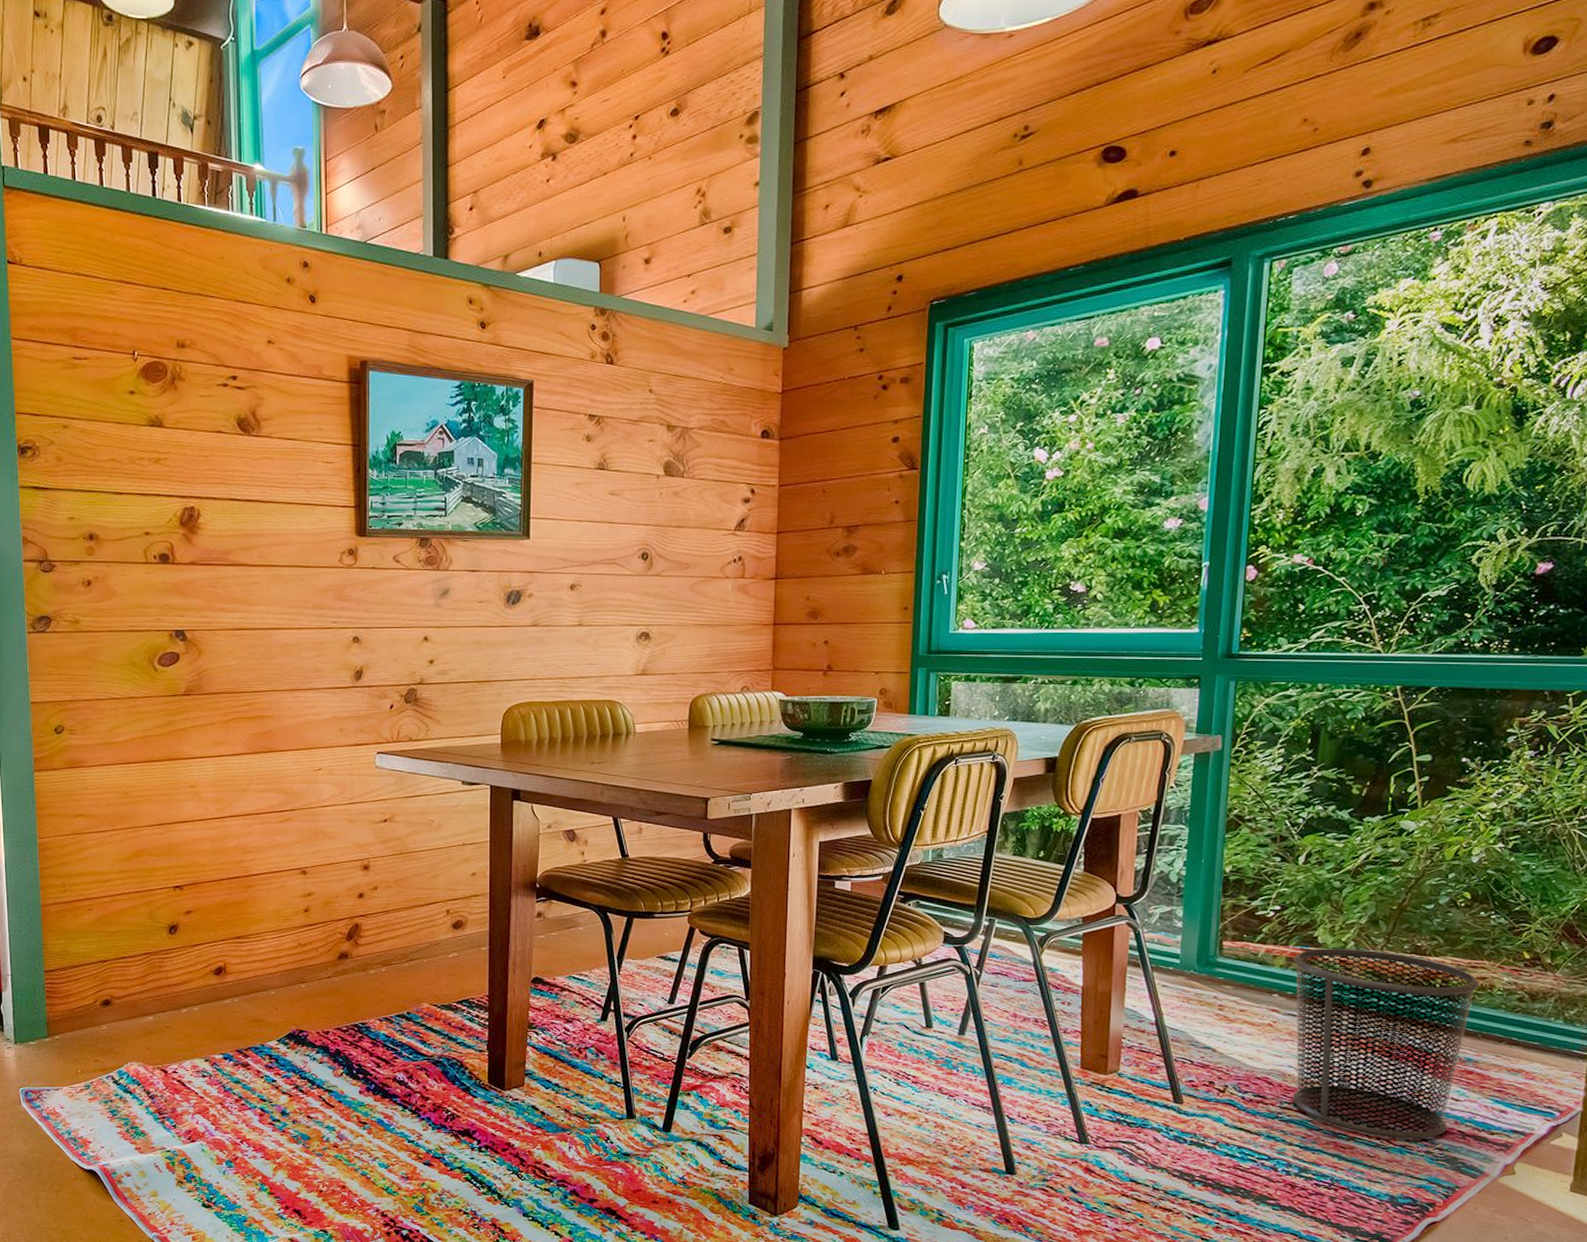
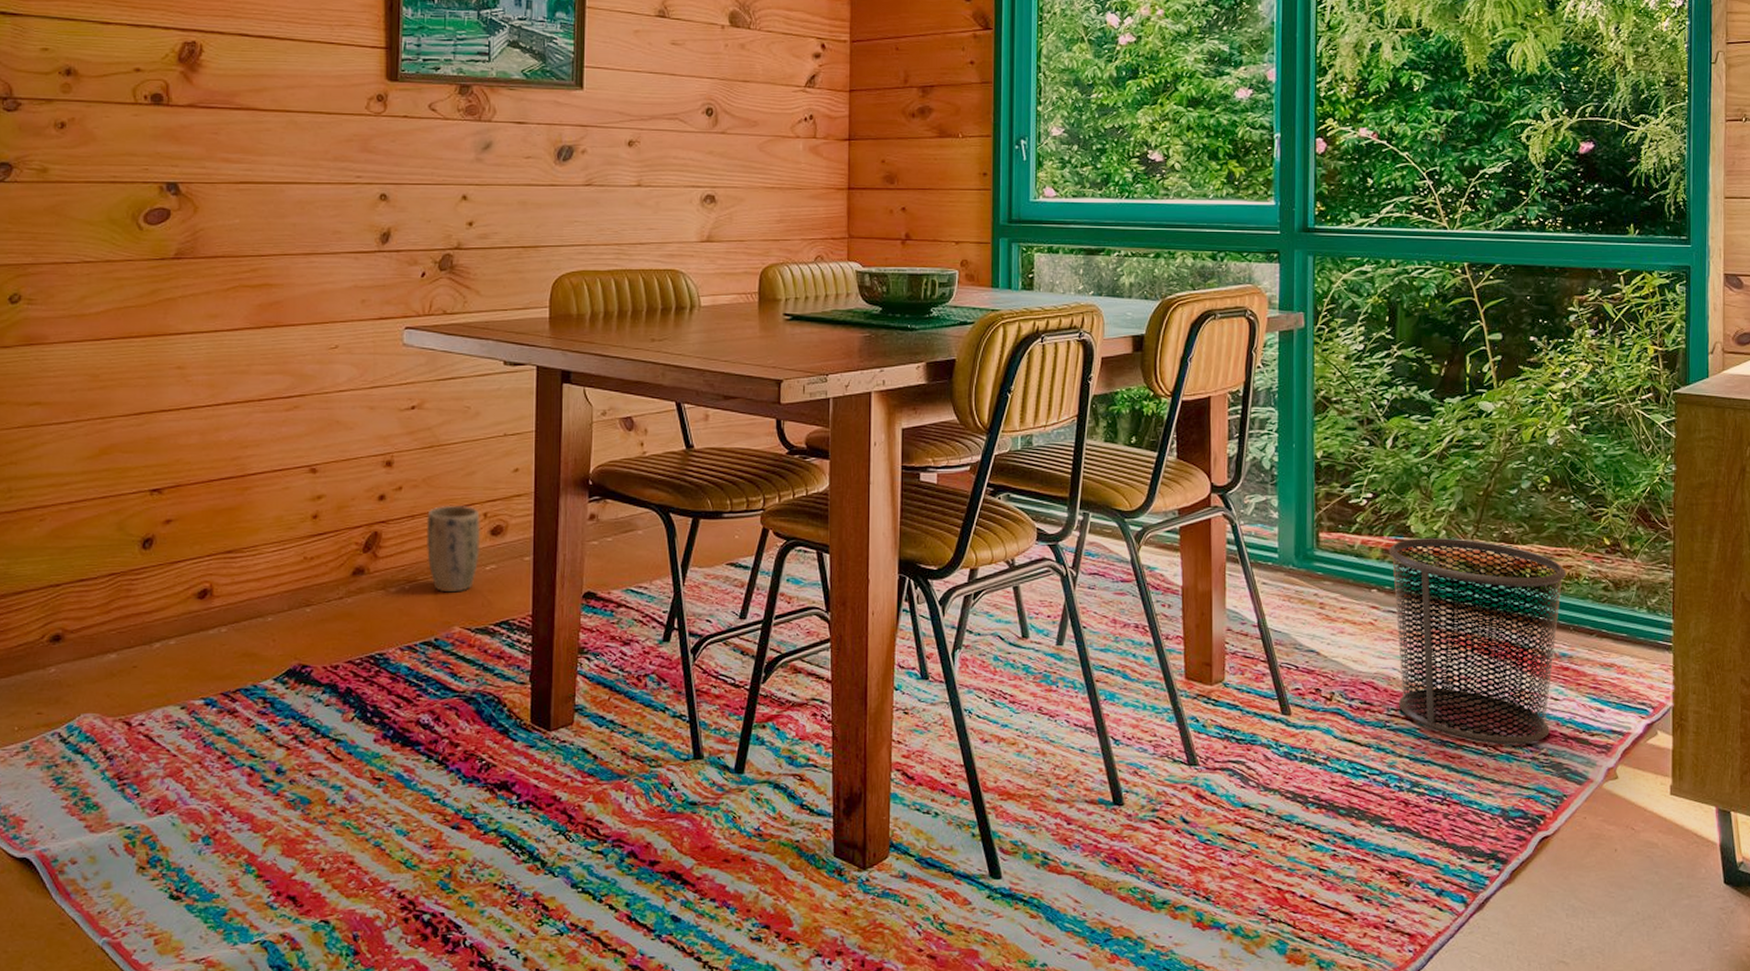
plant pot: none [398,903,445,975] -> present [426,506,481,593]

